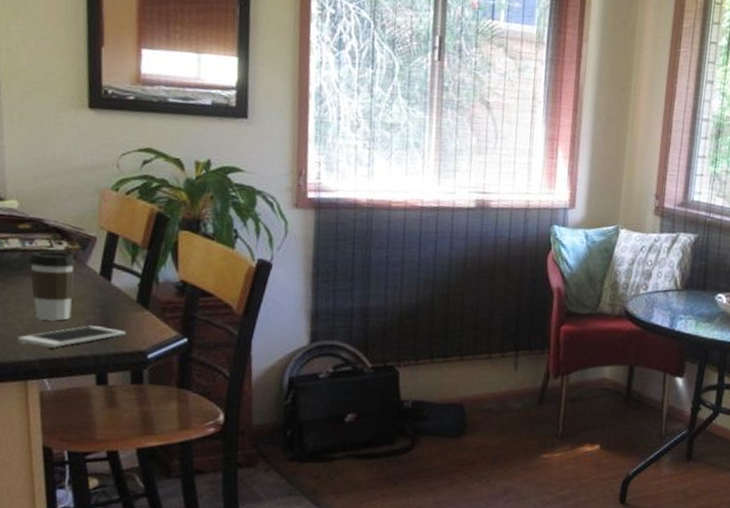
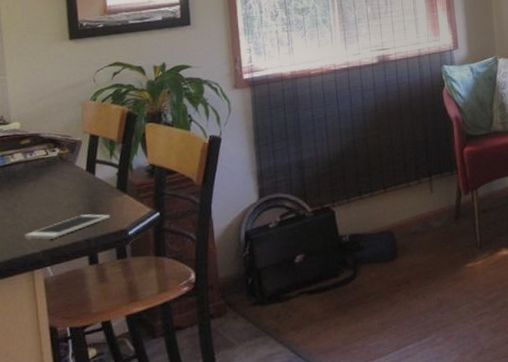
coffee cup: present [29,251,76,321] -> none [30,157,67,217]

